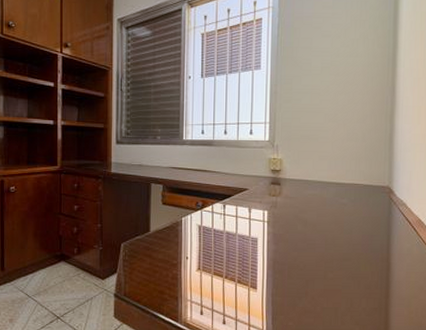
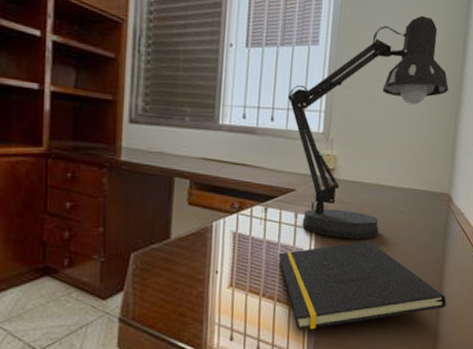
notepad: none [236,231,395,308] -> present [278,241,447,330]
desk lamp: none [237,33,382,229] -> present [287,15,449,239]

